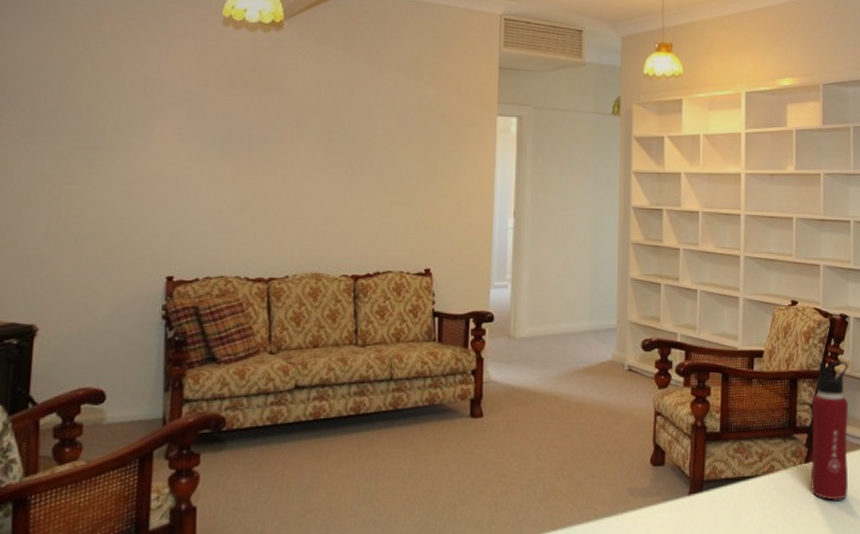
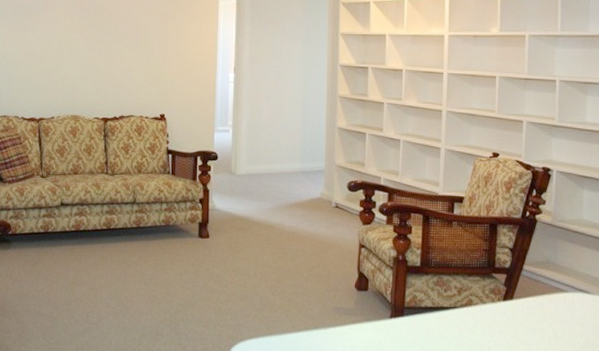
water bottle: present [810,360,848,501] -> none [508,209,550,337]

